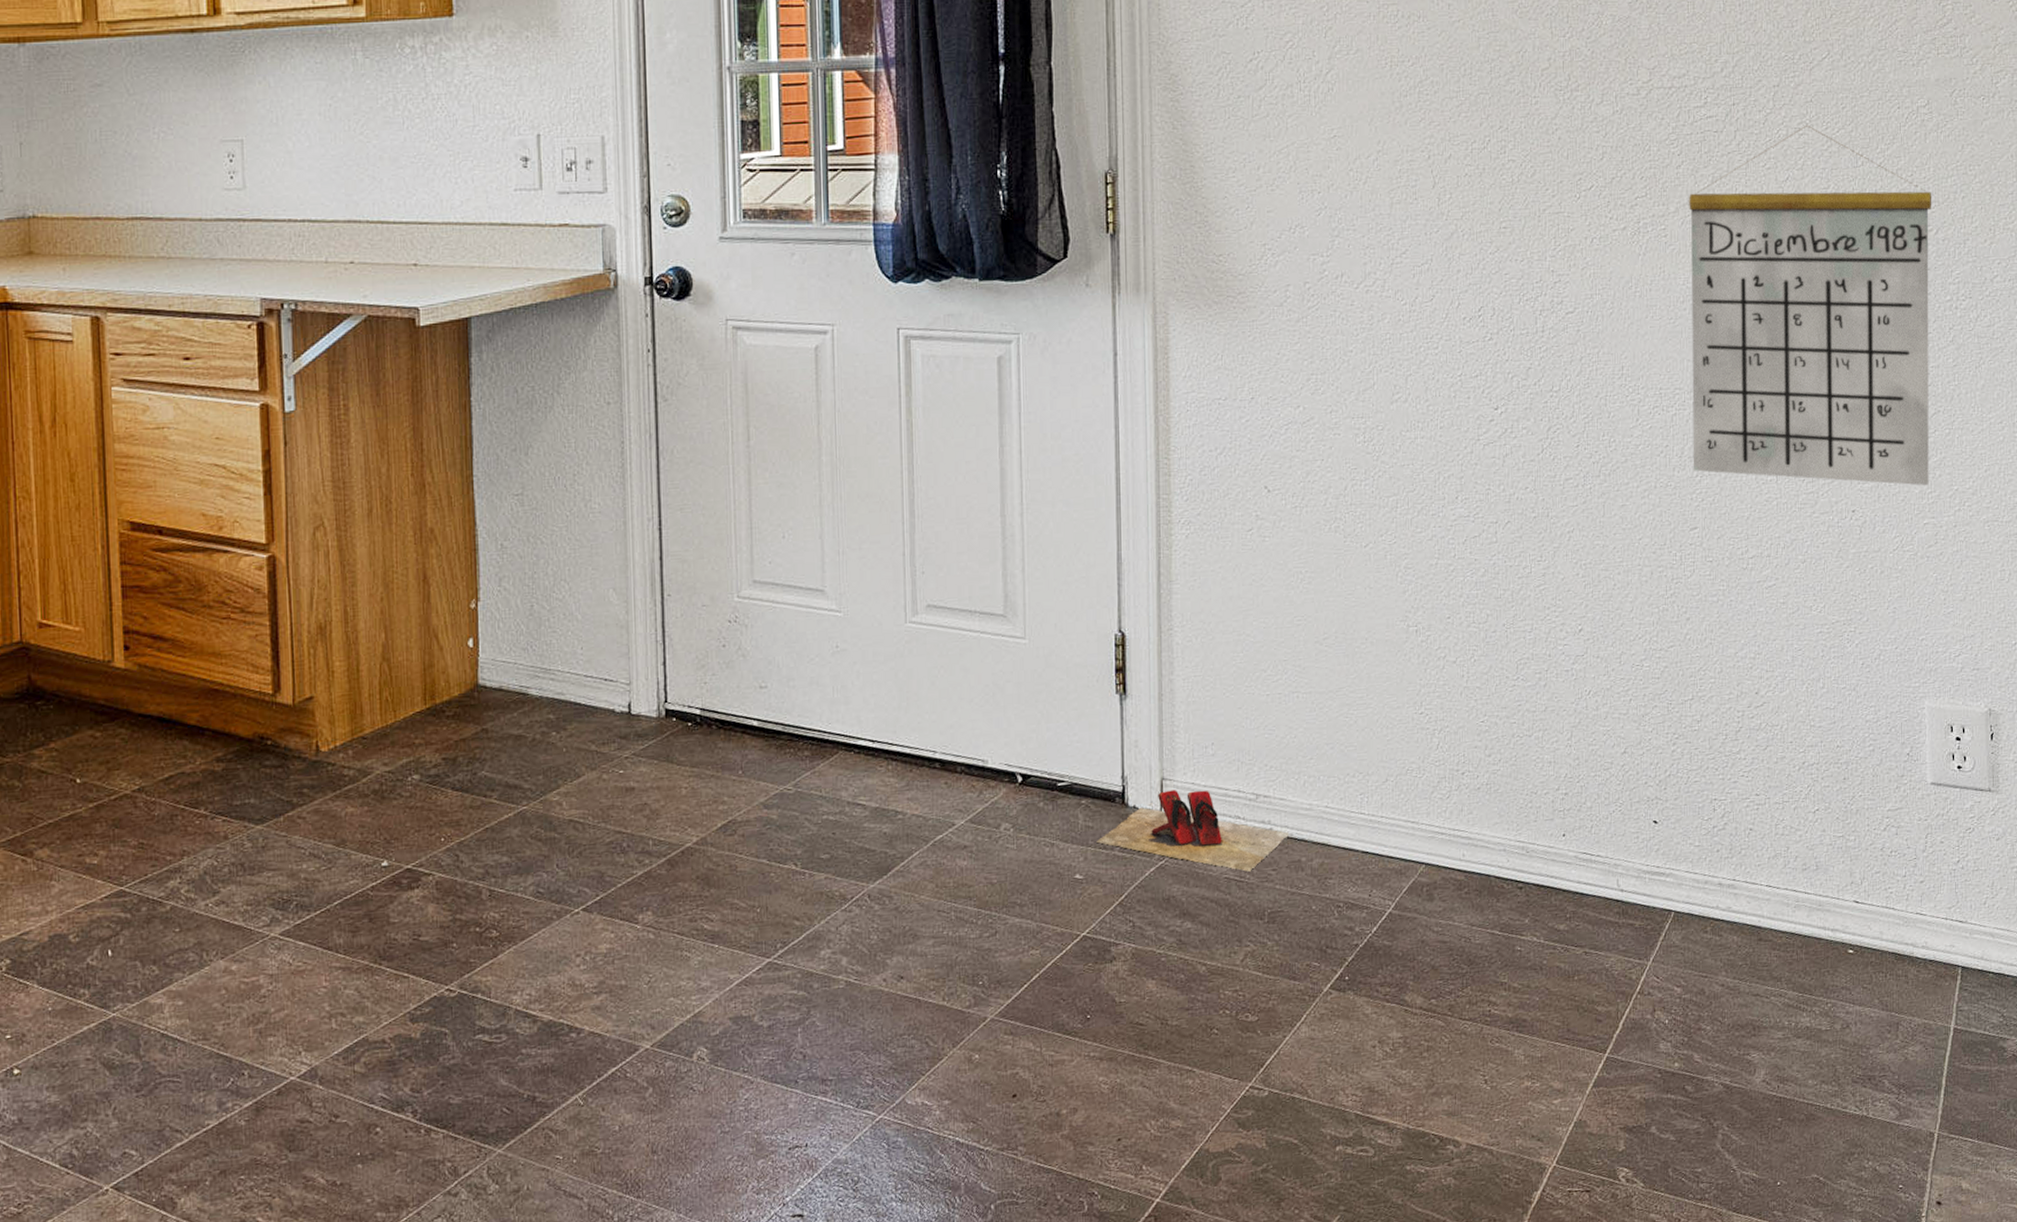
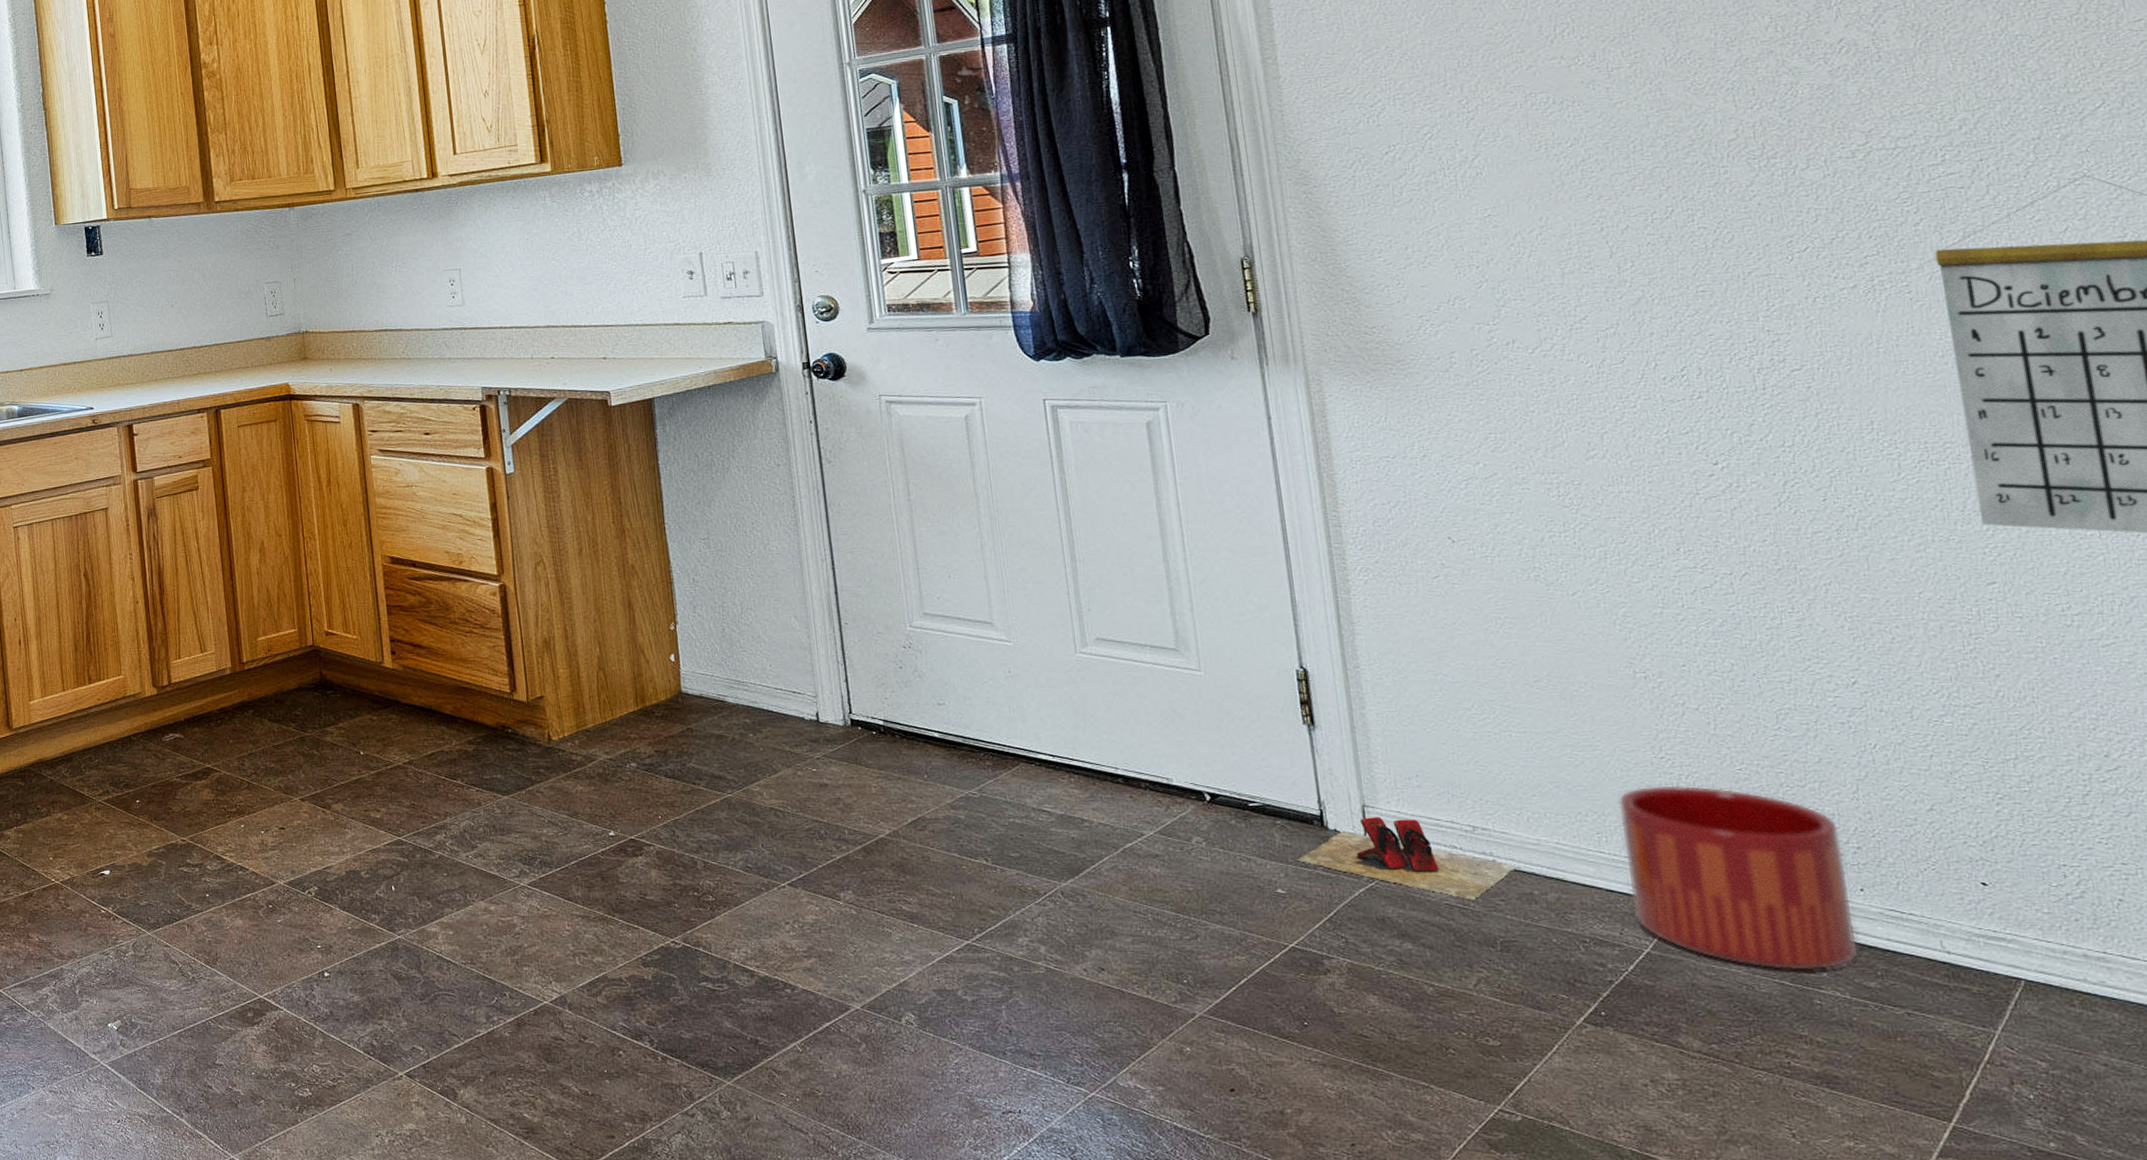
planter: none [1381,740,1556,920] -> present [1618,785,1859,970]

